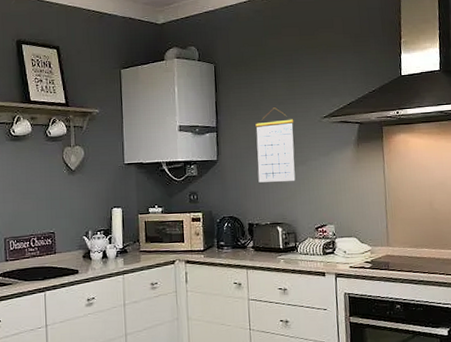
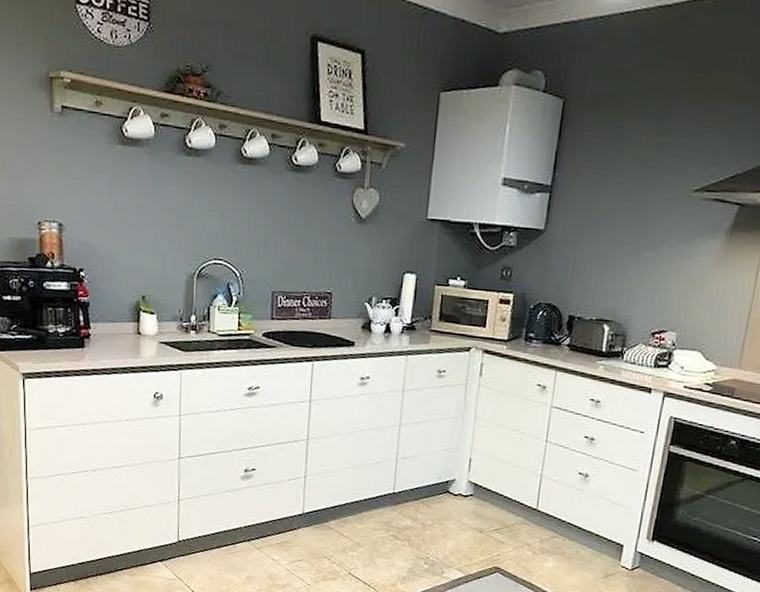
calendar: present [255,107,296,183] -> none [591,169,654,270]

